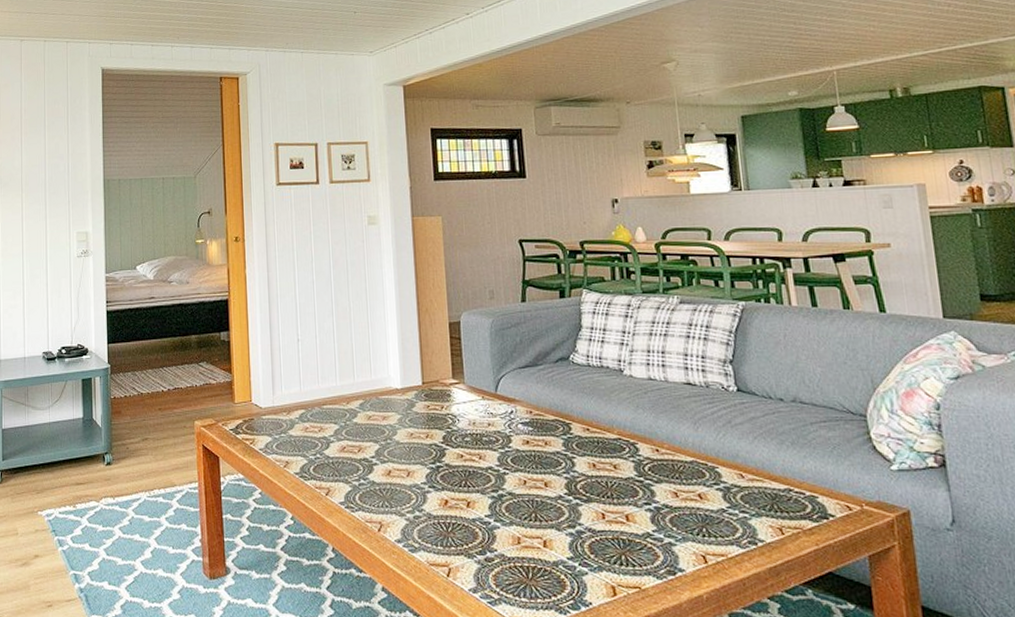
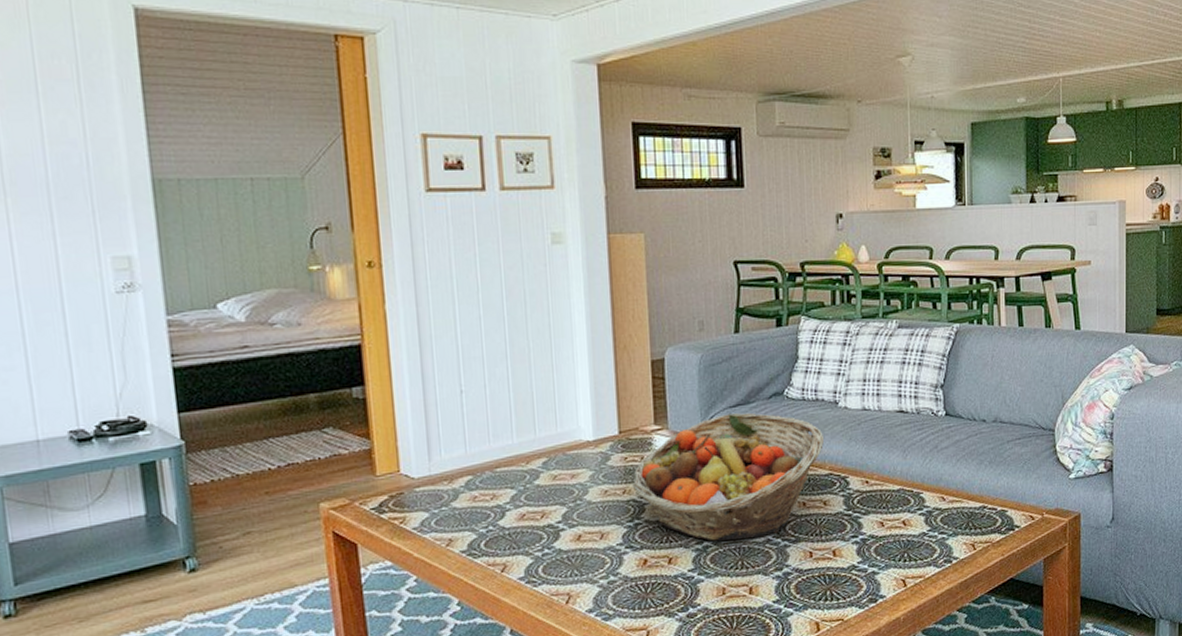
fruit basket: none [434,374,611,493] -> present [632,412,824,541]

